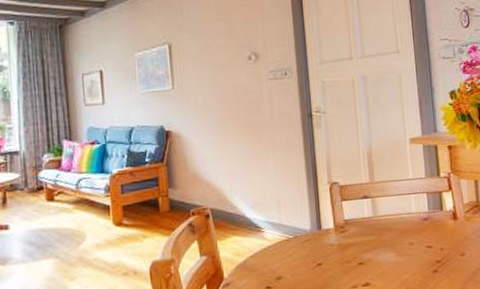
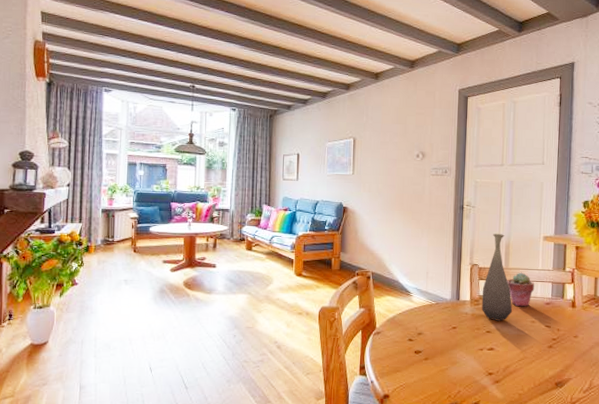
bottle: none [346,141,386,249] -> present [481,234,513,321]
potted succulent: none [374,185,408,228] -> present [507,272,535,307]

